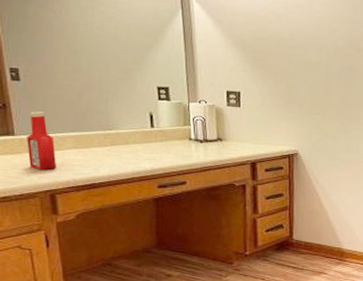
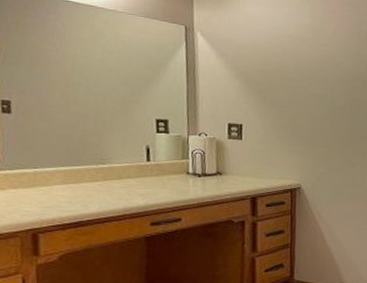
ketchup bottle: present [27,111,57,171] -> none [12,145,43,208]

